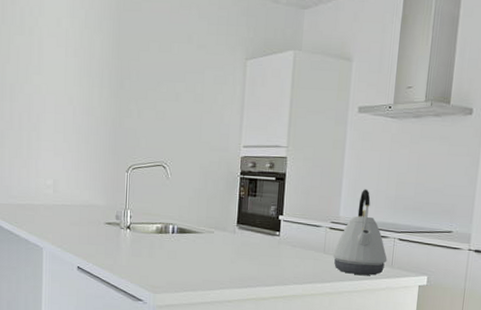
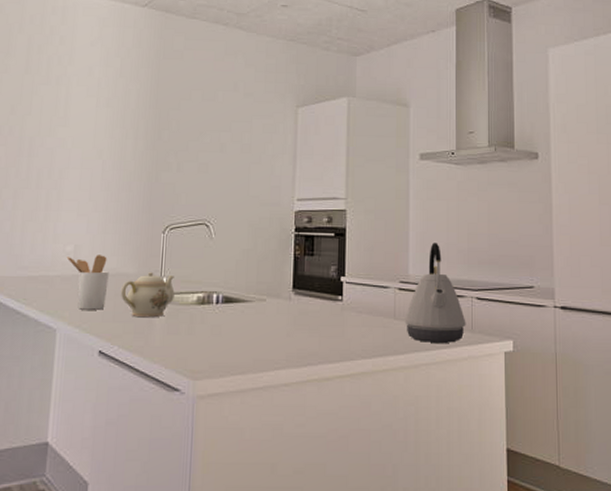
utensil holder: none [47,188,83,234] -> present [66,255,109,310]
teapot: none [92,205,137,242] -> present [120,272,175,318]

